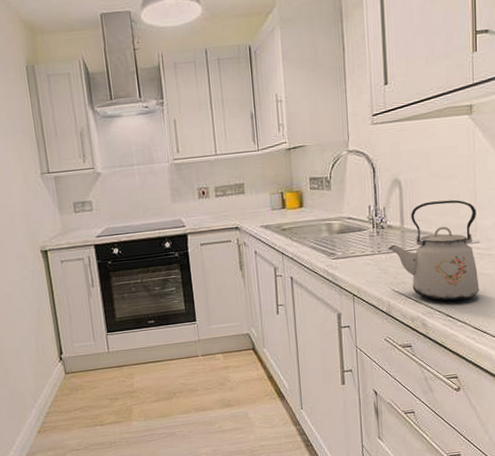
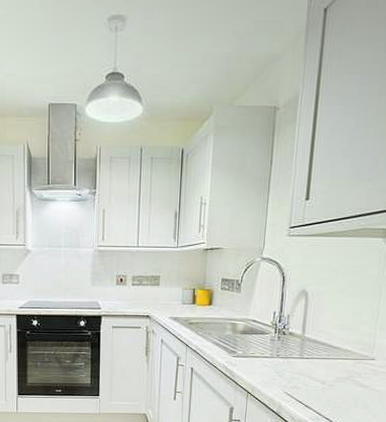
kettle: present [388,199,479,301] -> none [286,316,377,412]

